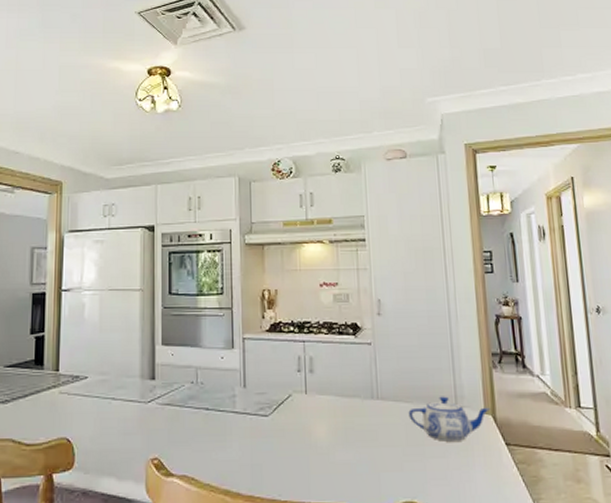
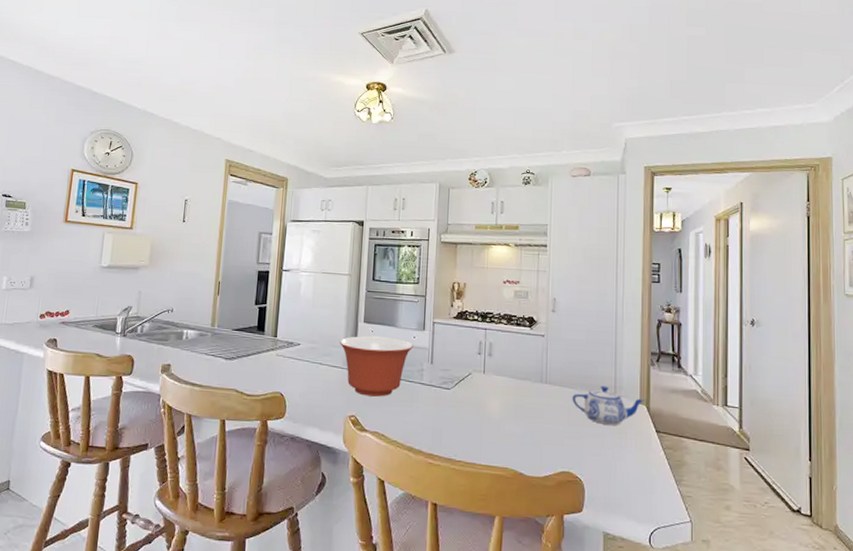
mixing bowl: none [134,360,222,433] -> present [339,336,414,397]

